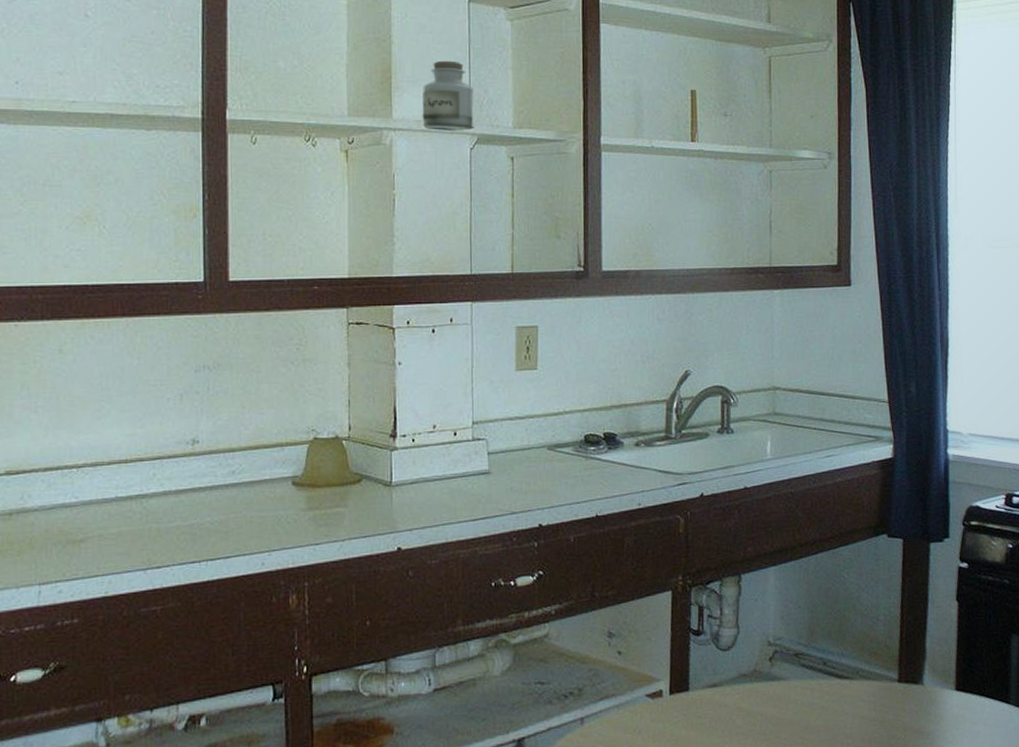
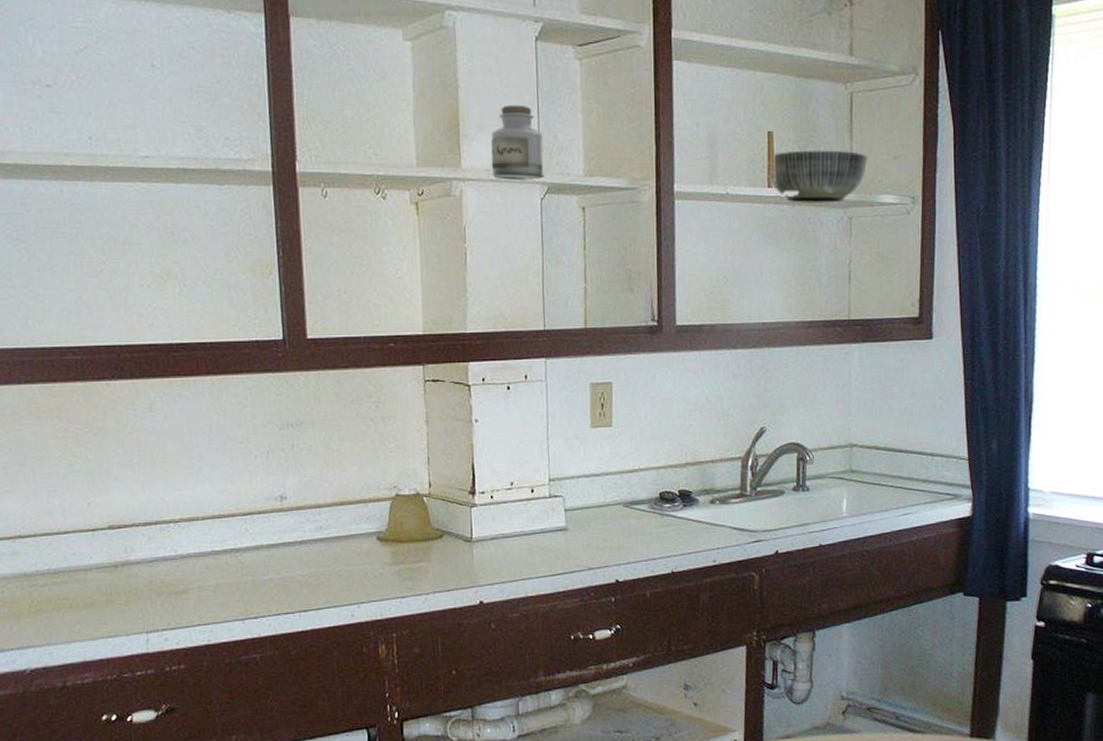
bowl: none [692,108,786,157] -> present [768,150,868,203]

